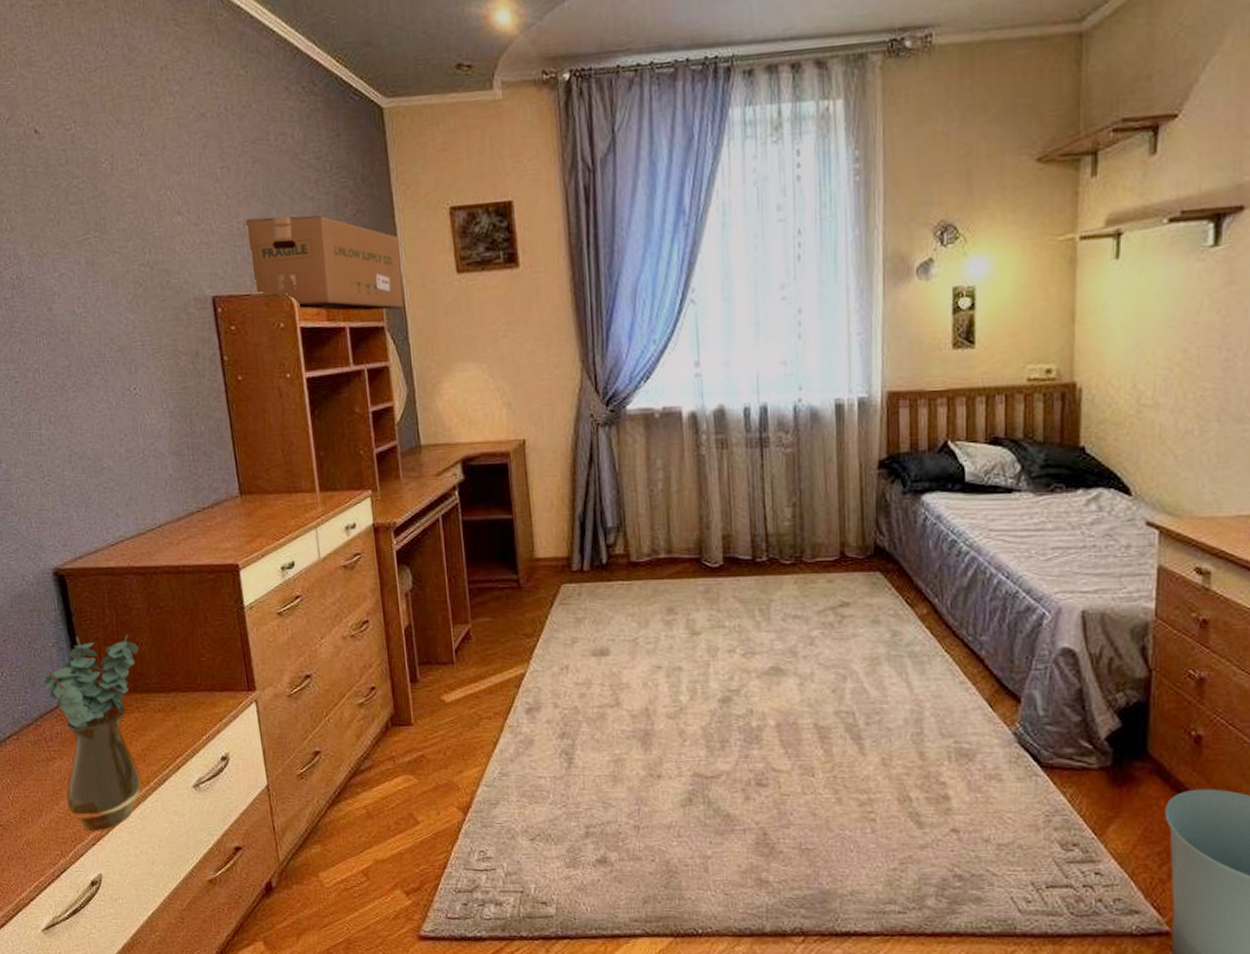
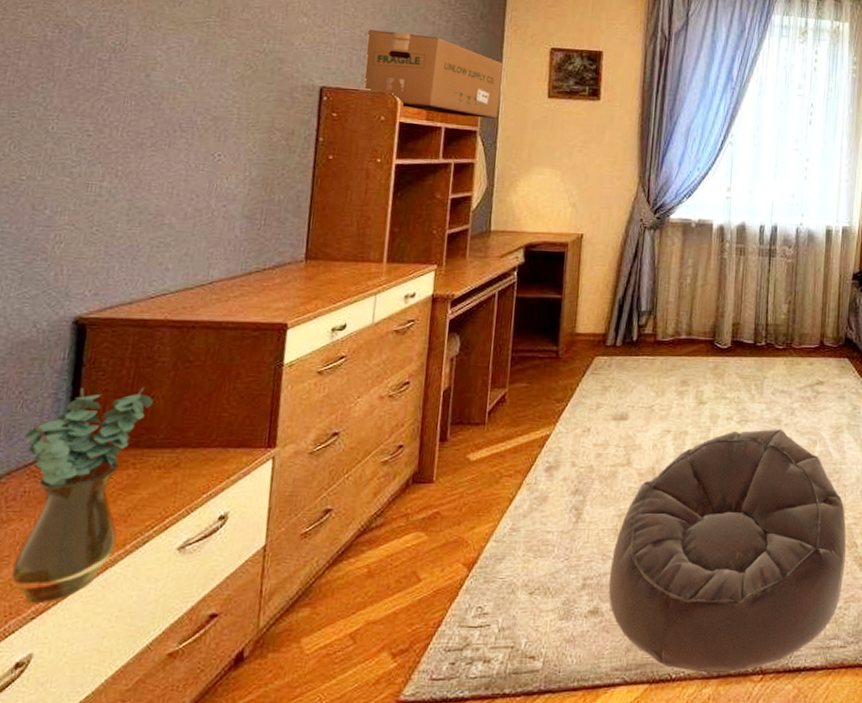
beanbag: none [613,662,898,932] -> present [608,429,847,674]

